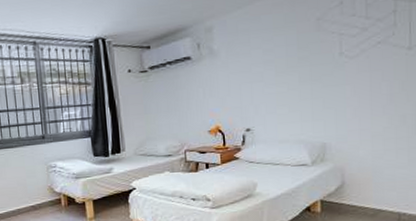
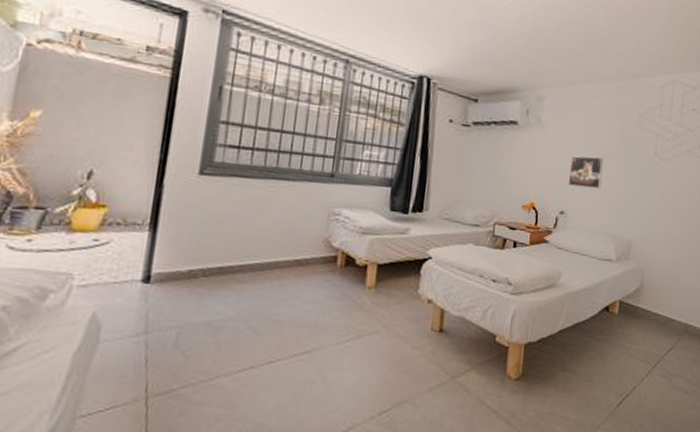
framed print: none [248,69,285,104] -> present [567,155,604,189]

